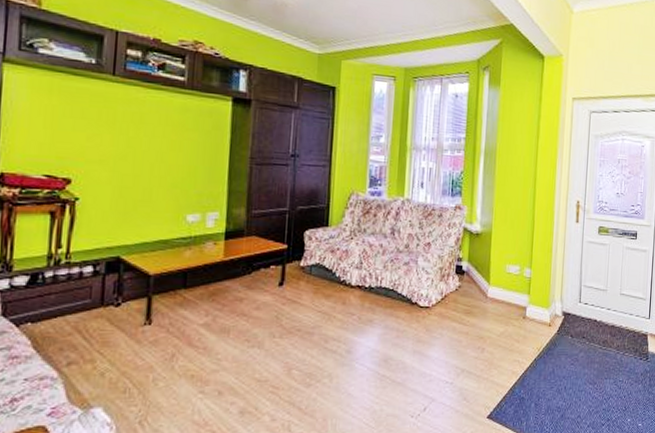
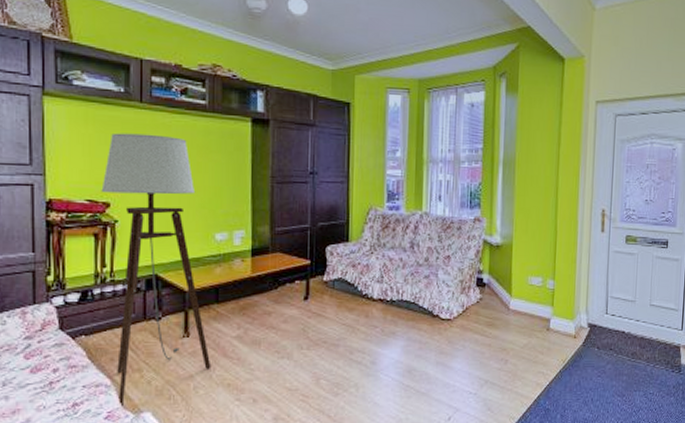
floor lamp: none [62,105,174,401] -> present [101,133,211,406]

